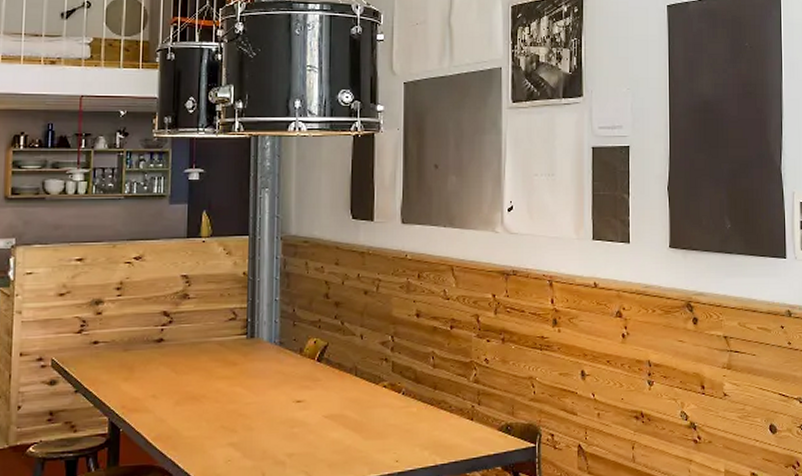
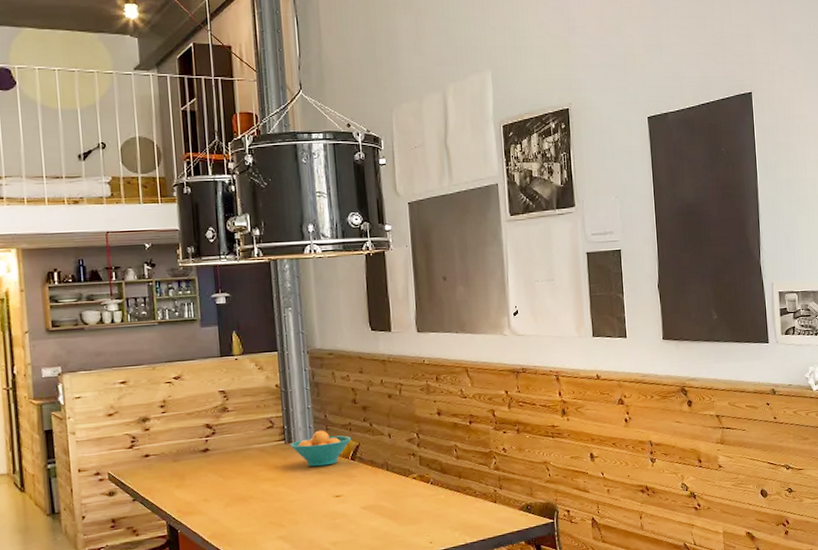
fruit bowl: none [252,325,320,367] -> present [290,430,352,467]

